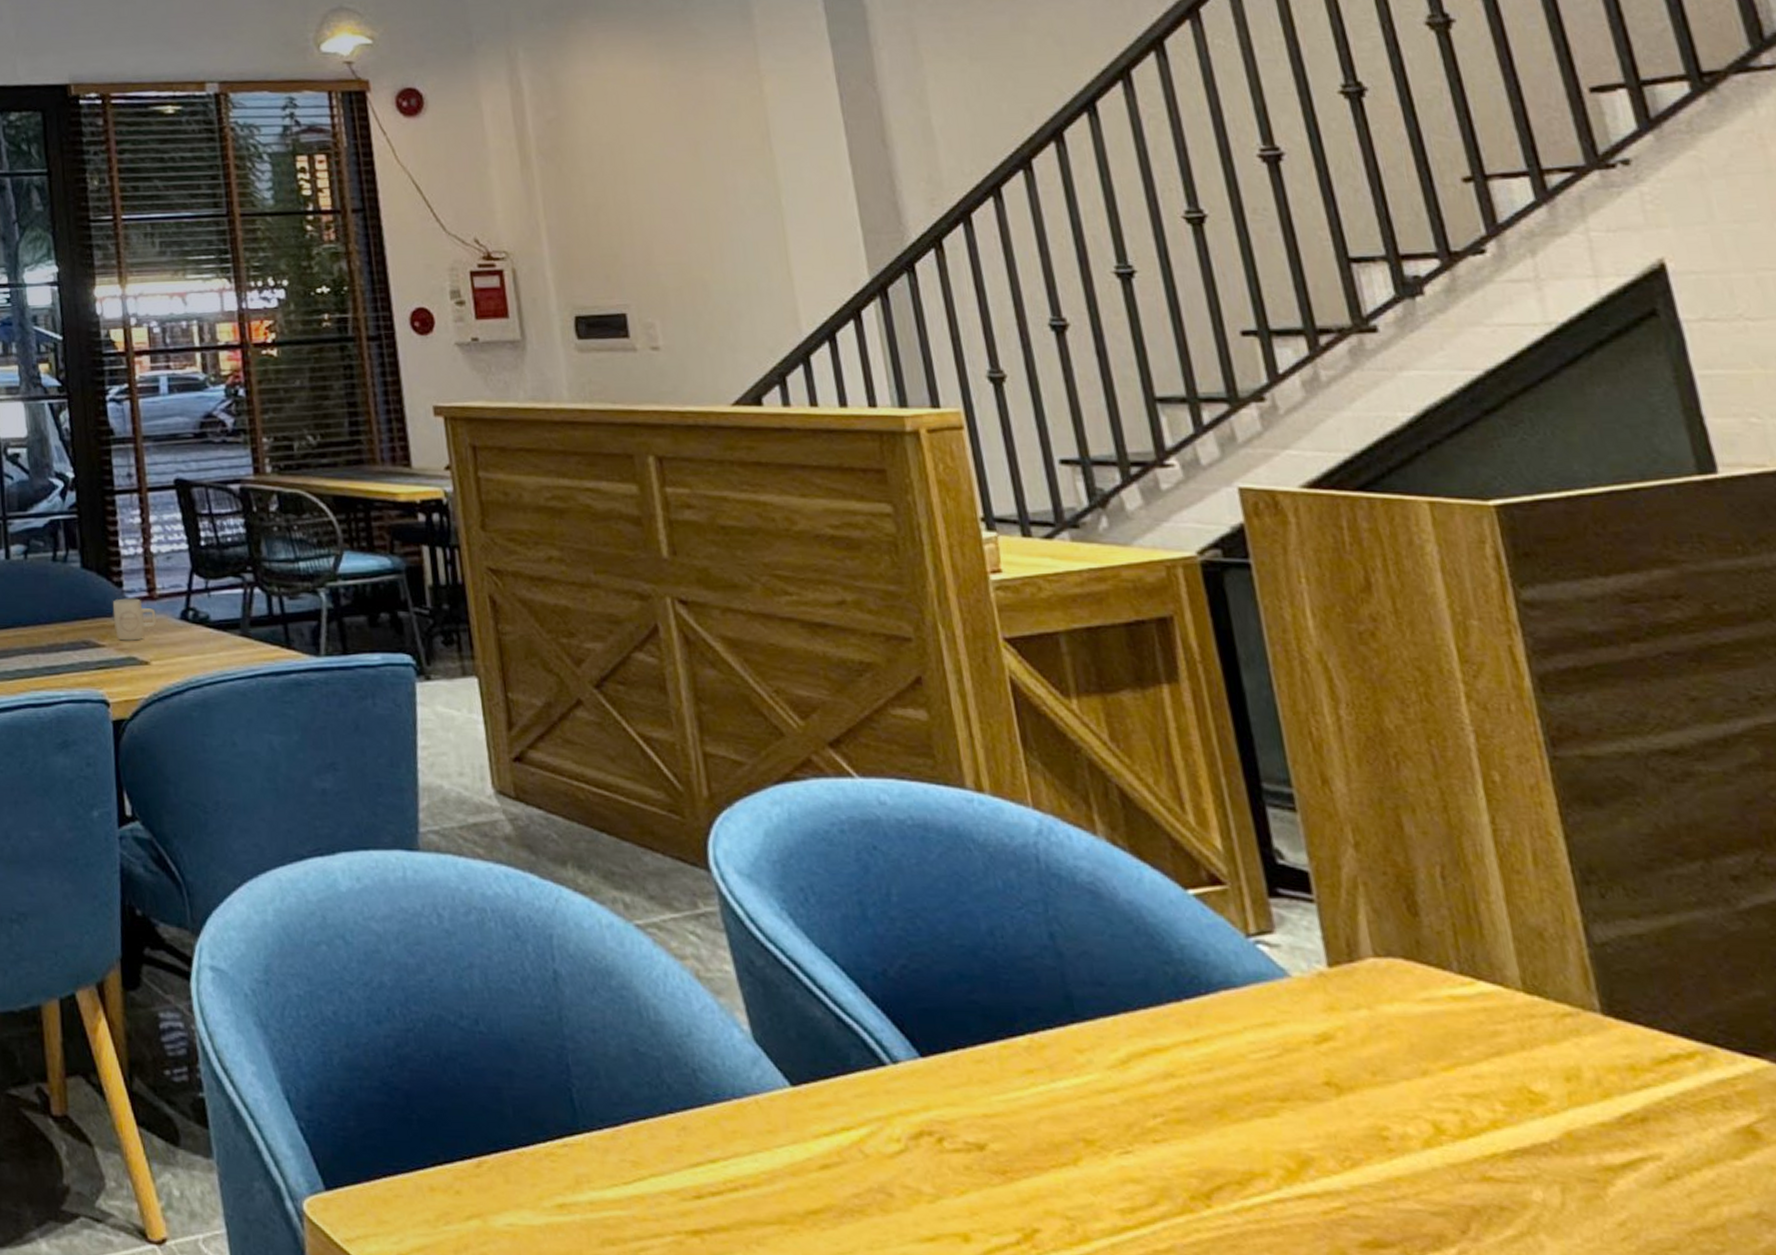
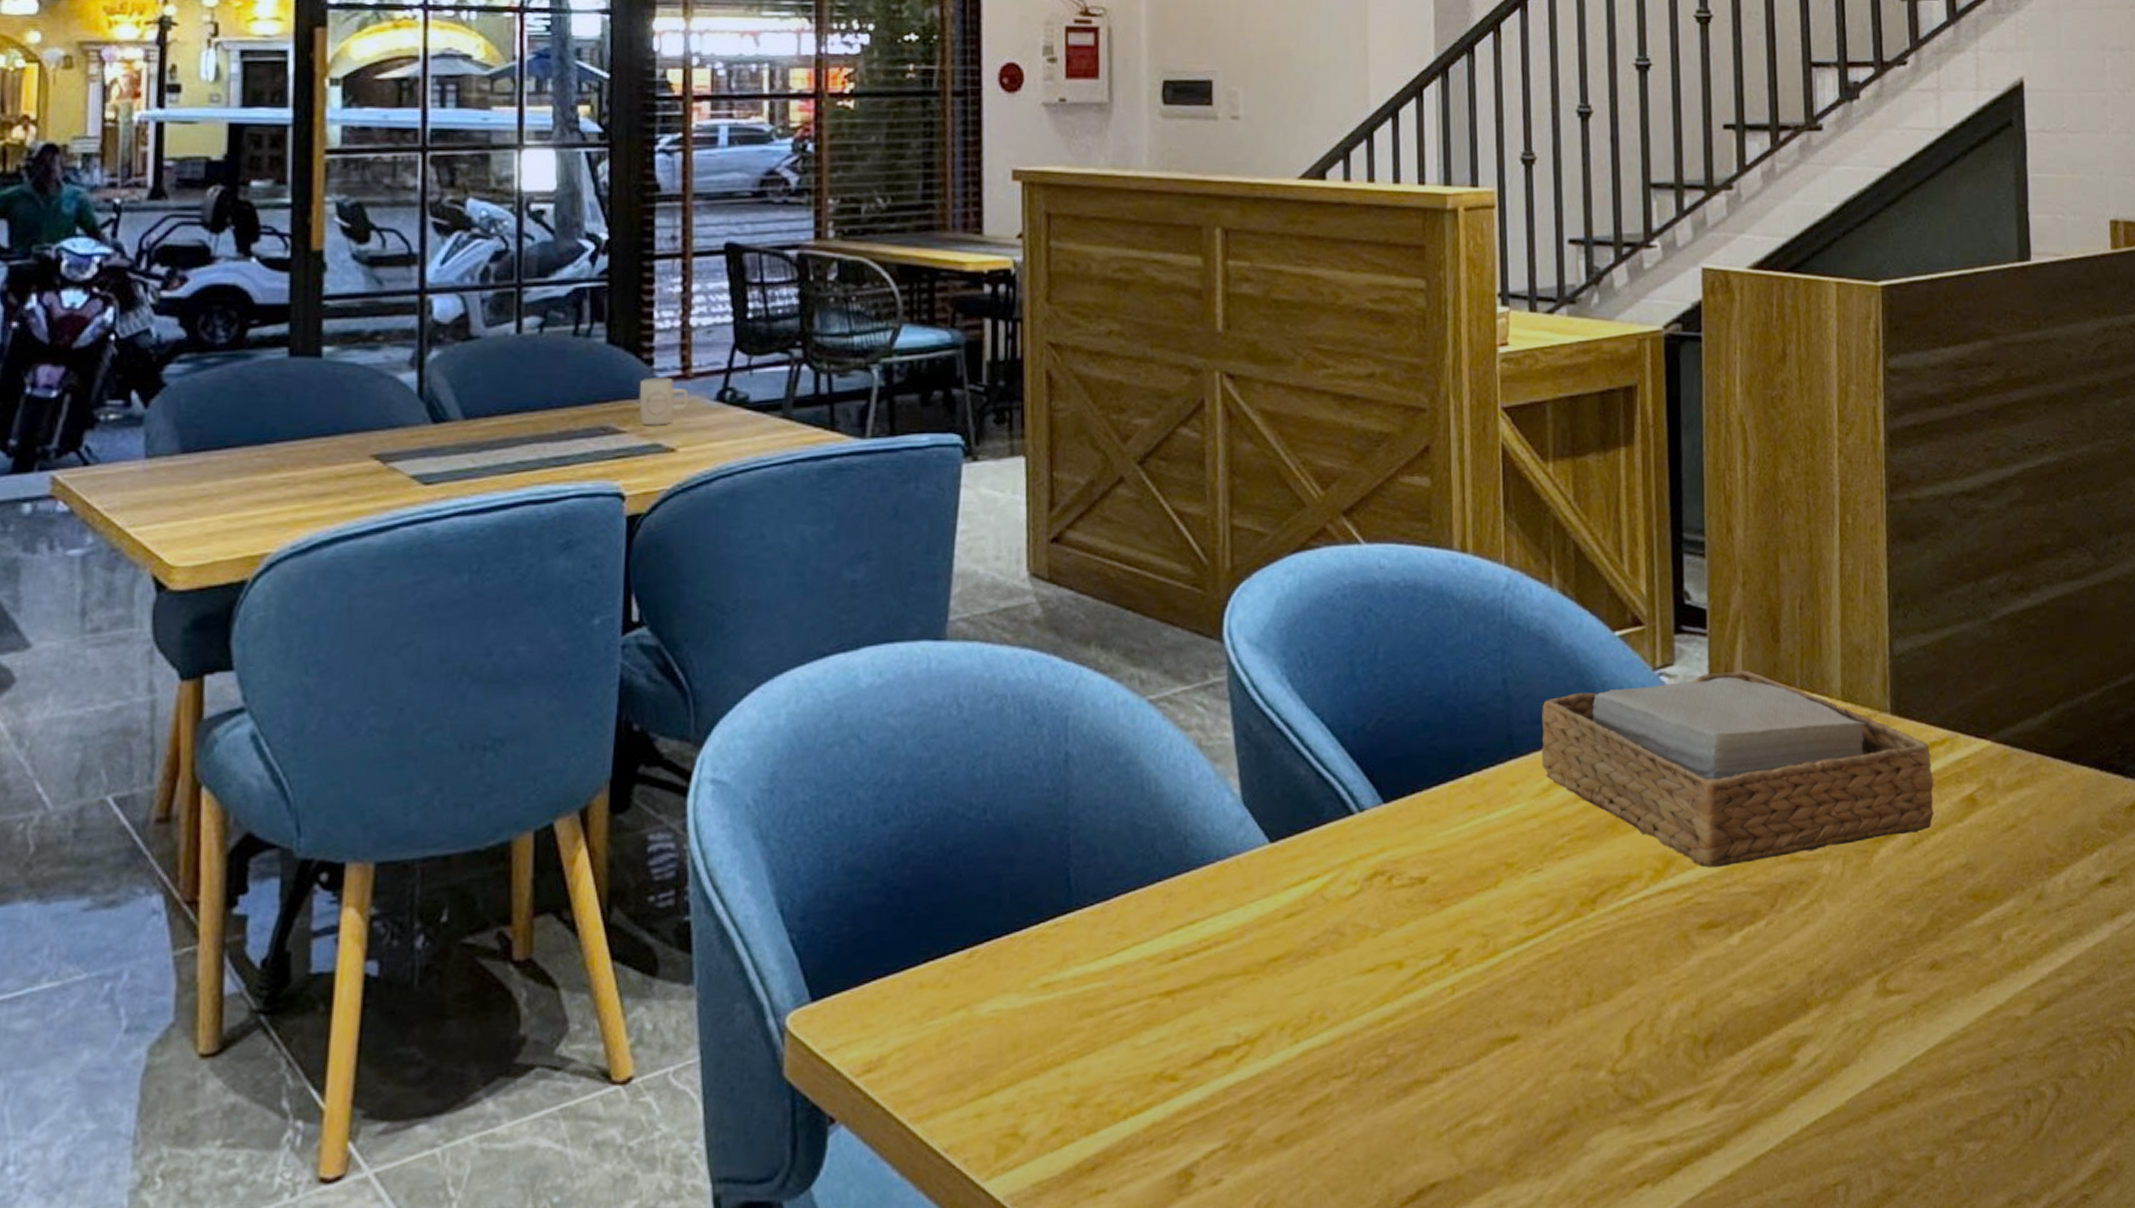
napkin holder: none [1104,945,1694,1177] -> present [1541,670,1934,868]

